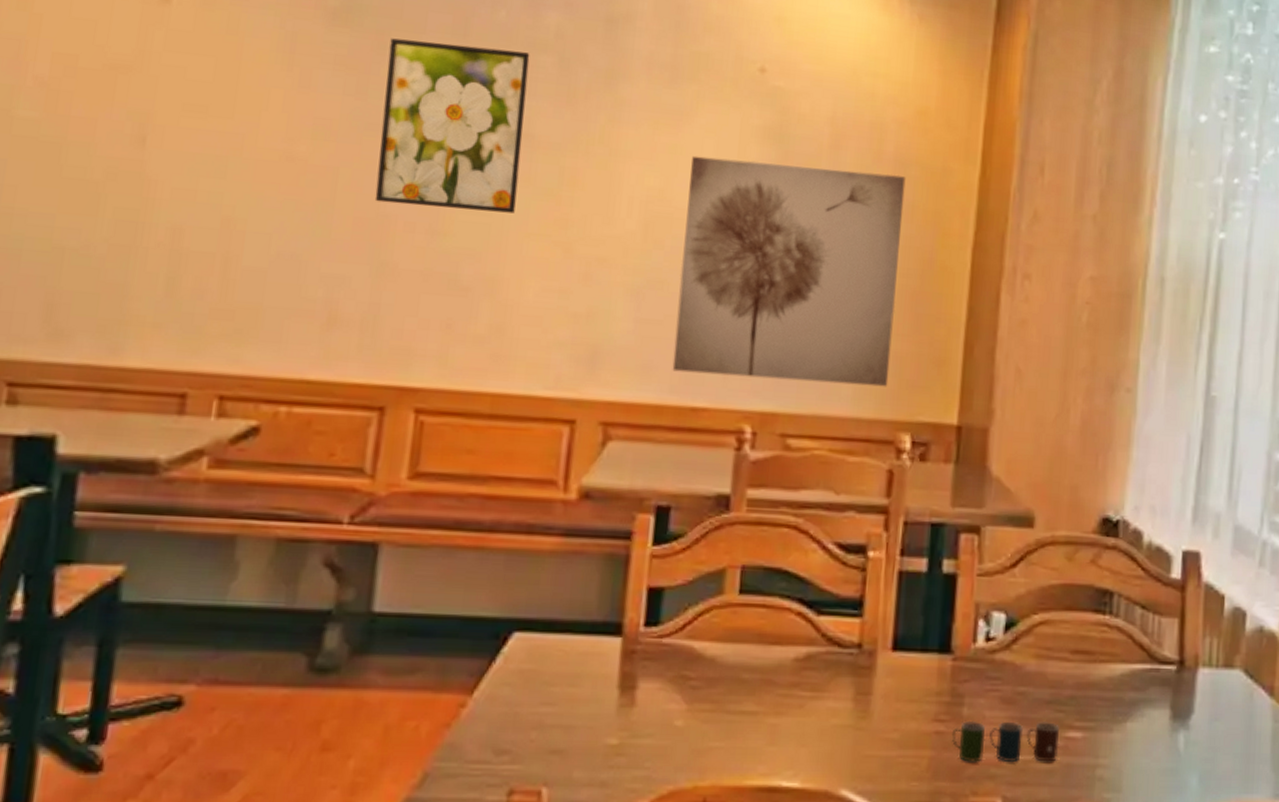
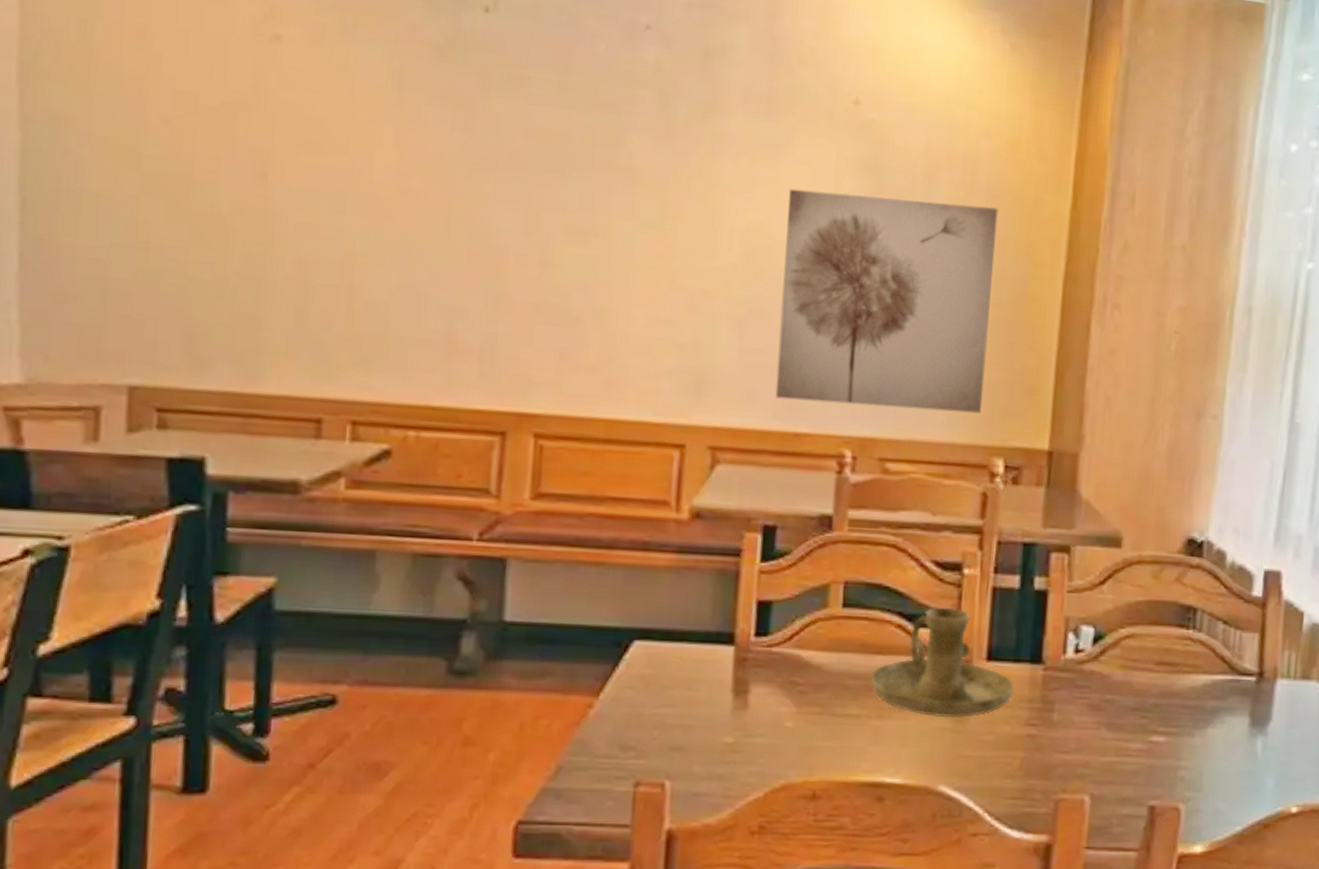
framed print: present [374,38,530,214] -> none [487,73,630,246]
candle holder: none [766,592,921,715] -> present [869,607,1014,718]
cup: present [951,720,1059,762] -> none [1042,725,1144,764]

